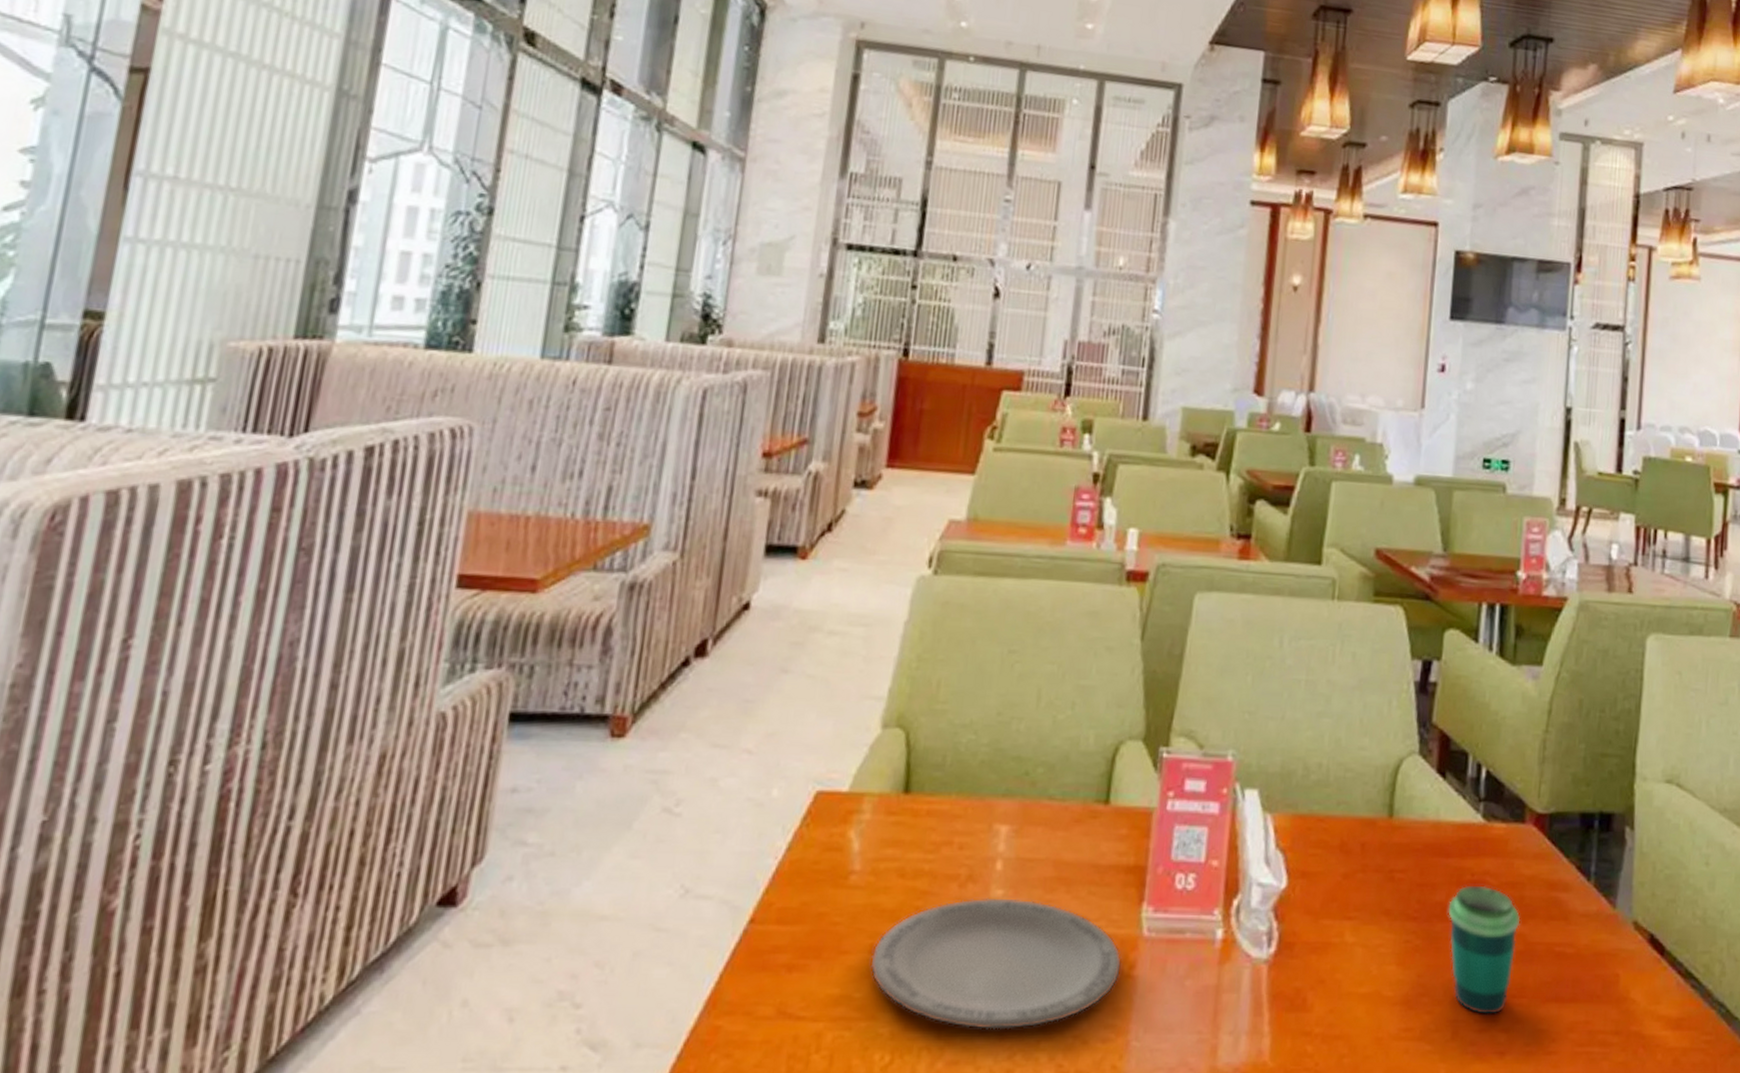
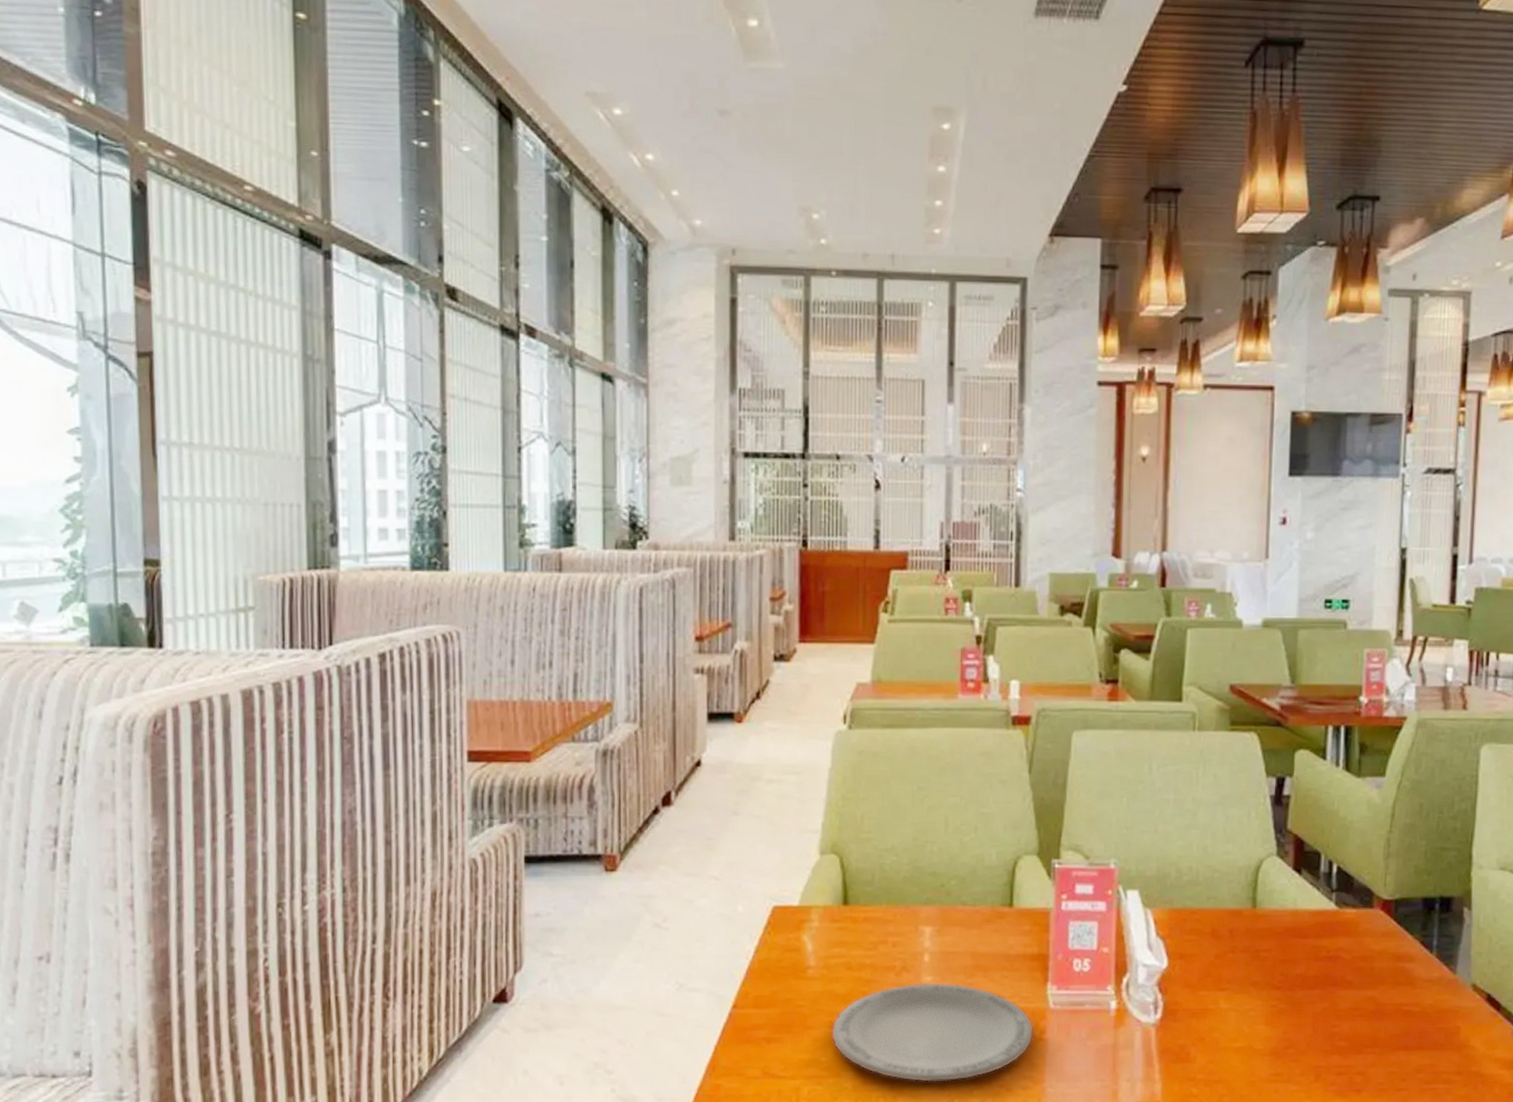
cup: present [1448,885,1521,1014] -> none [1308,959,1372,1061]

